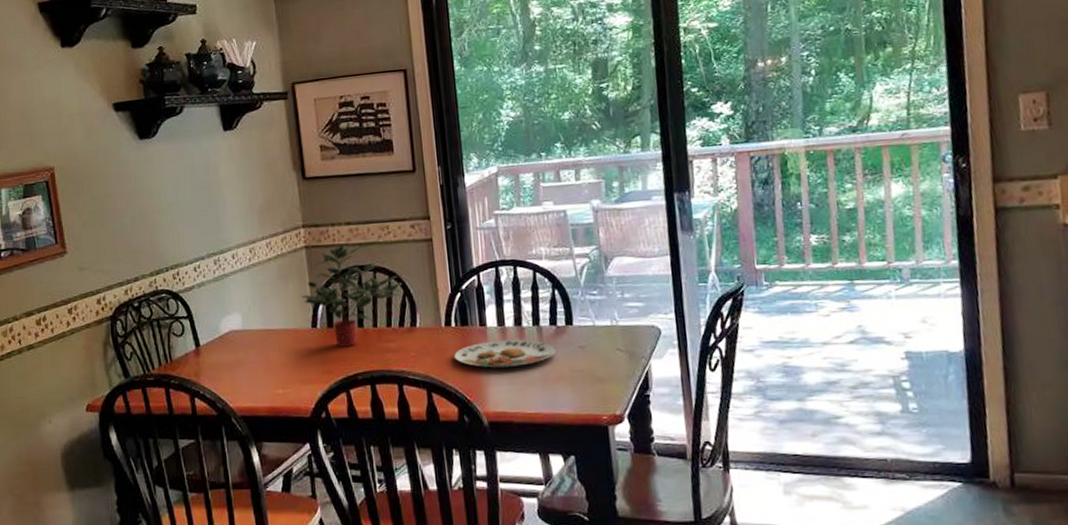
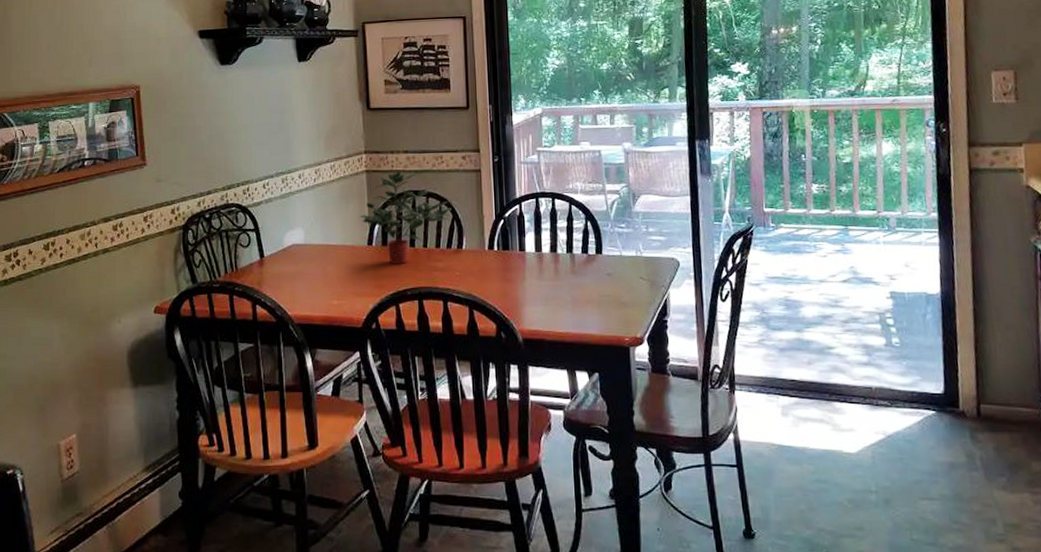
plate: present [454,339,556,368] -> none [495,264,586,290]

